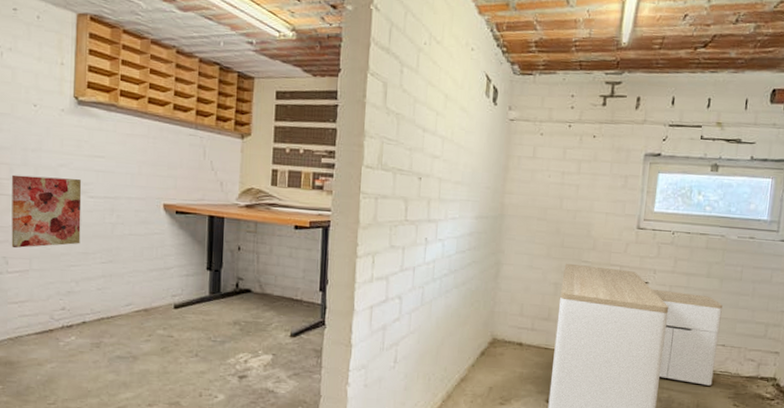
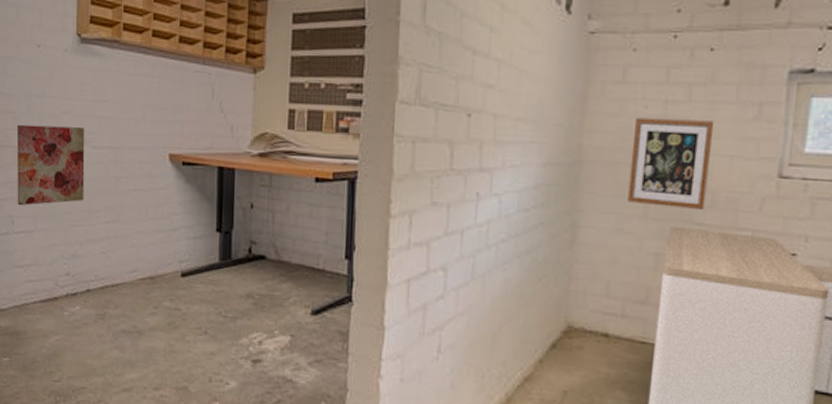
wall art: none [536,184,596,251] -> present [627,117,715,210]

